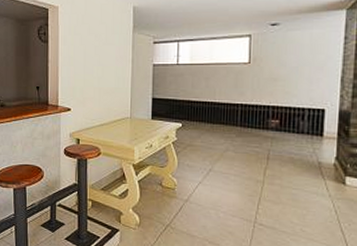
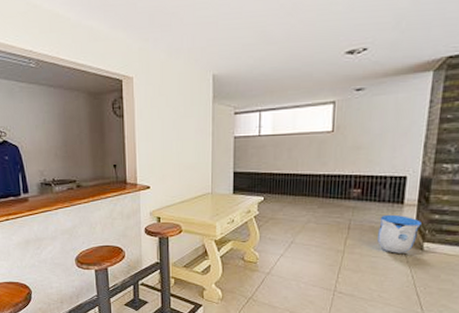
sun visor: none [298,146,342,187] -> present [377,214,421,253]

